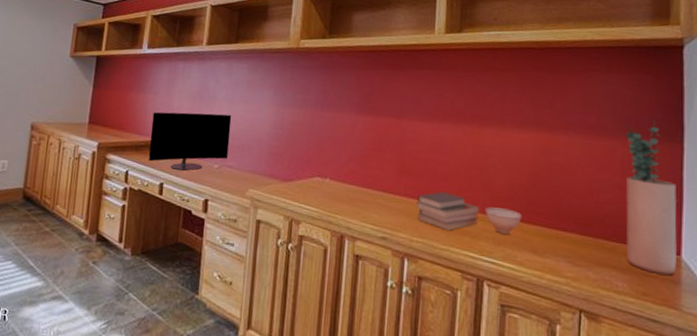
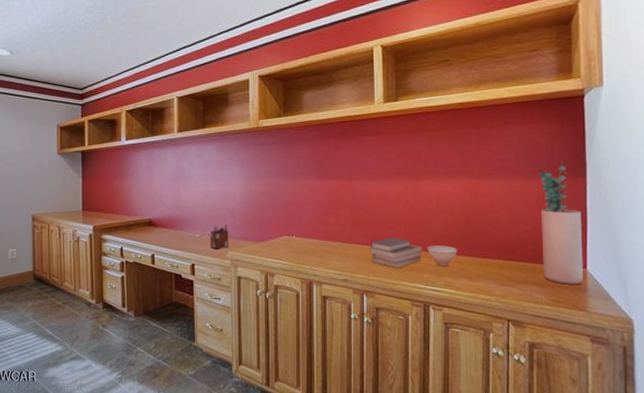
monitor: present [148,112,232,171] -> none [138,190,207,242]
desk organizer: none [229,156,253,186] -> present [209,224,229,250]

